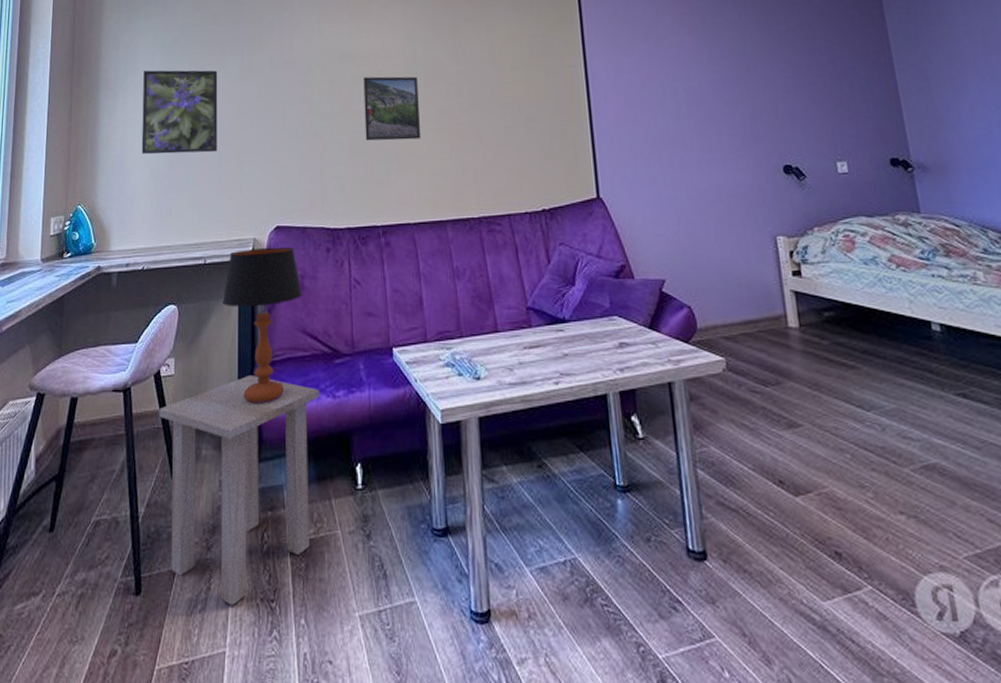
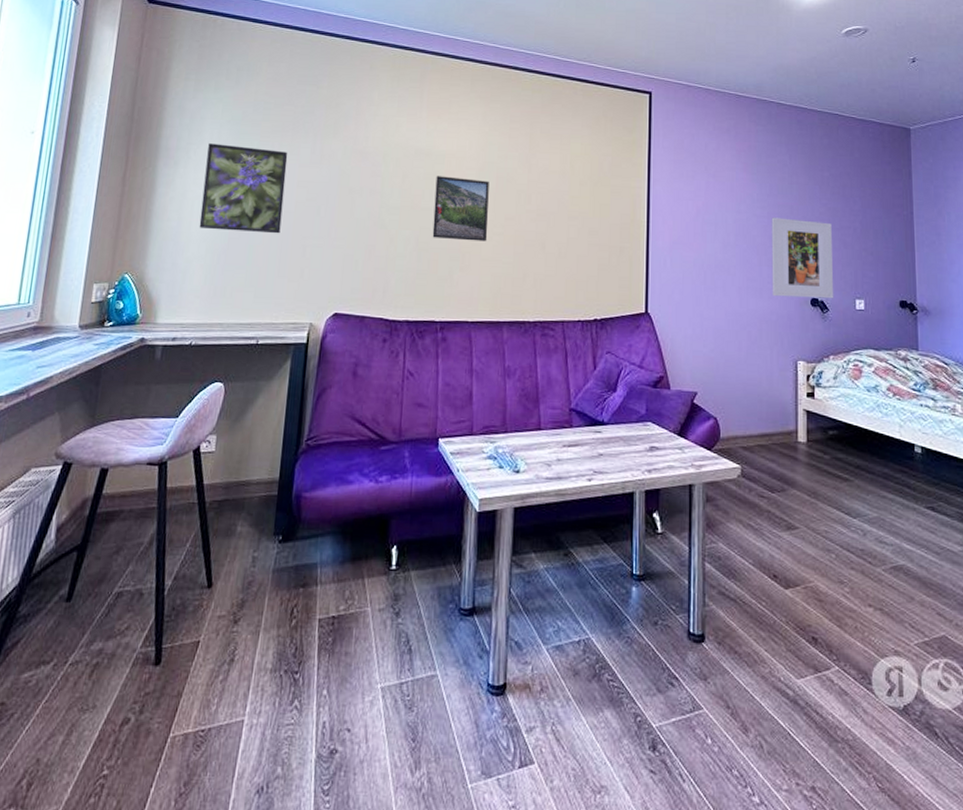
side table: present [159,374,320,606] -> none [194,455,363,677]
table lamp: present [222,246,302,404] -> none [271,332,354,485]
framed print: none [726,80,811,167] -> present [771,217,834,299]

